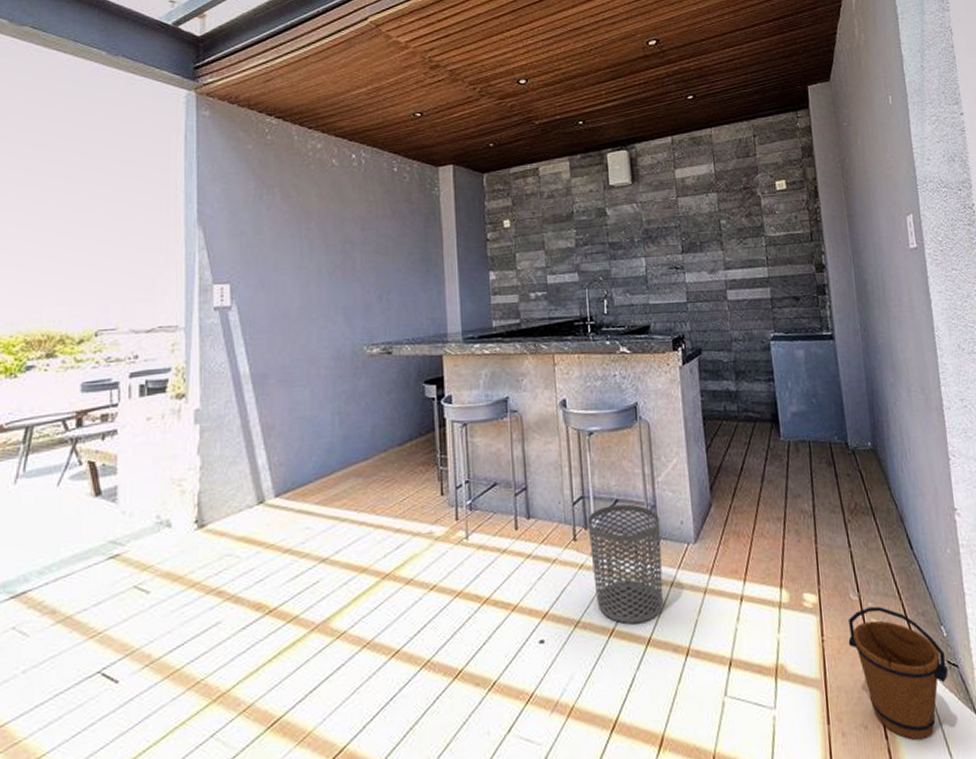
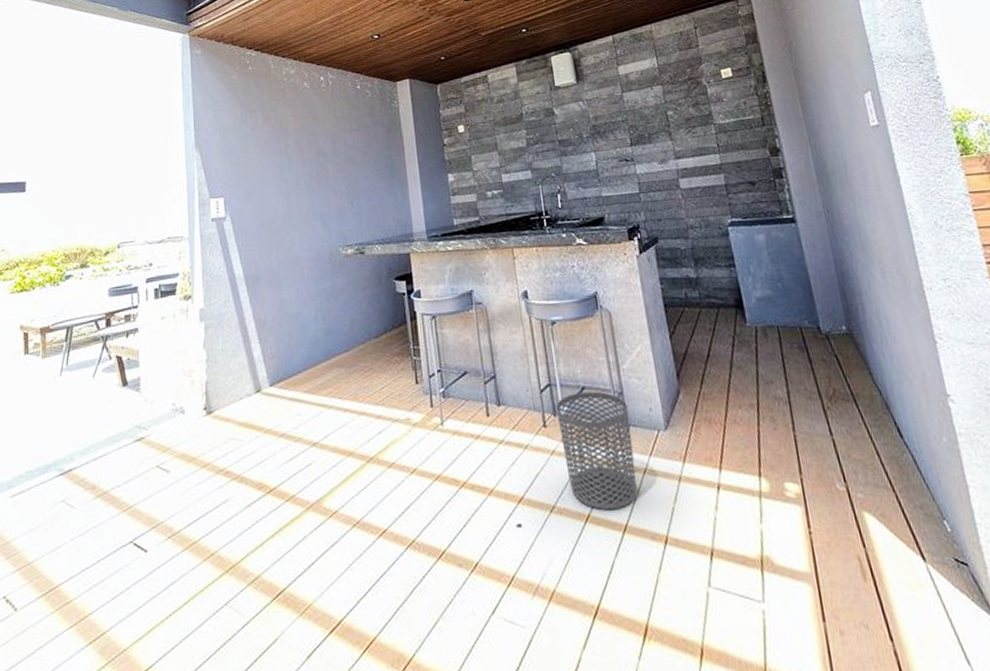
bucket: present [848,606,949,740] -> none [837,497,957,643]

